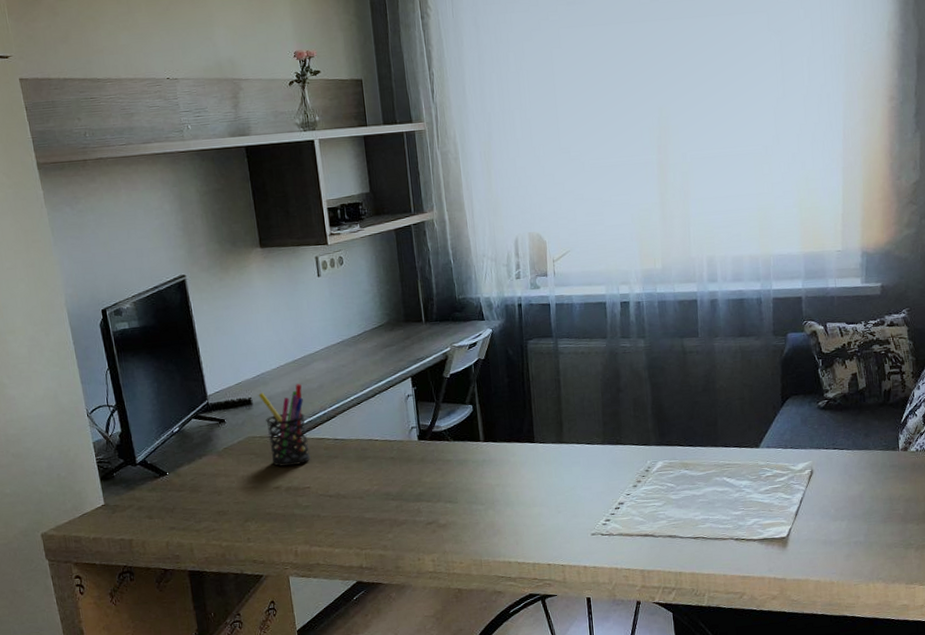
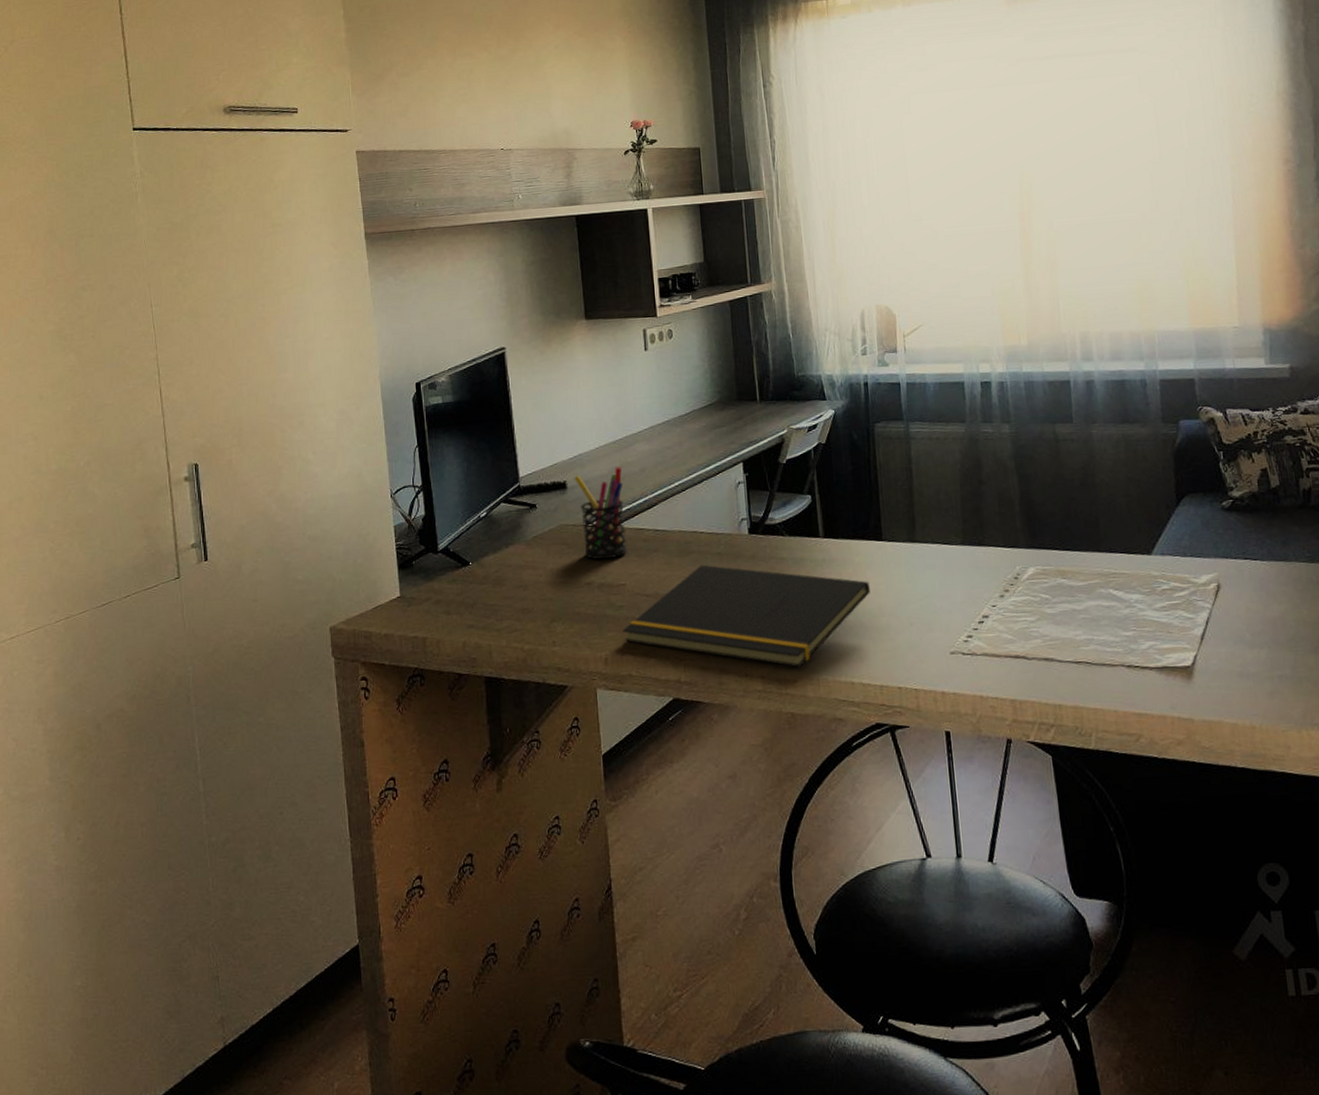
notepad: none [309,468,524,552] -> present [623,564,870,668]

